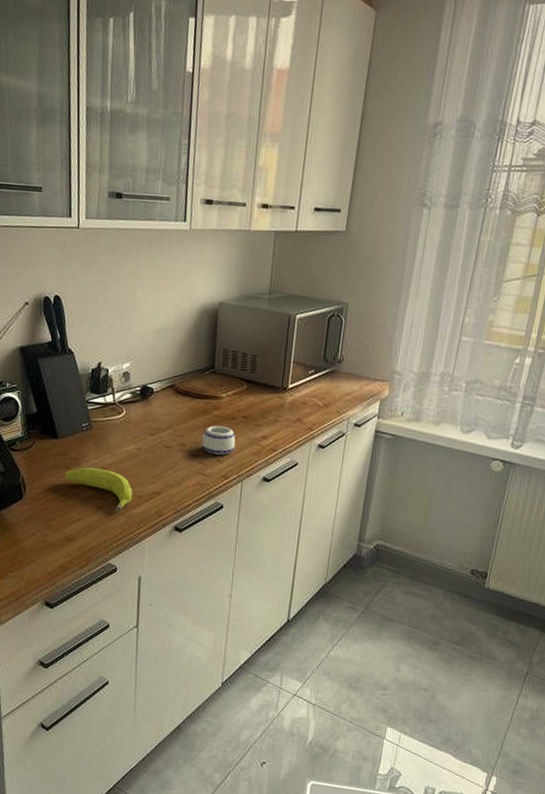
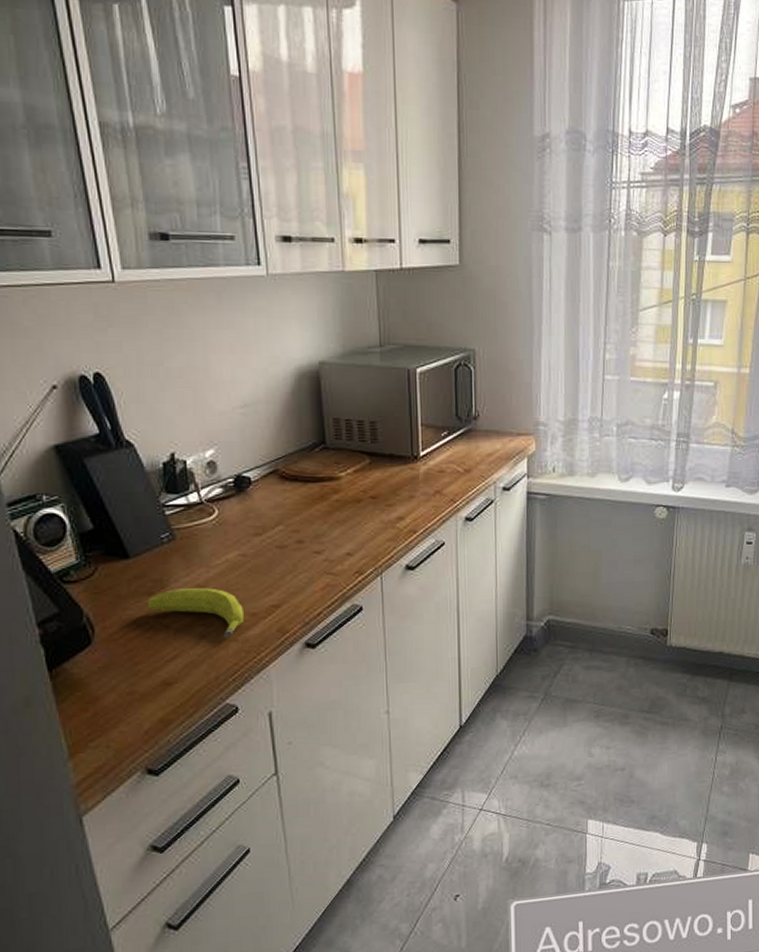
mug: present [201,425,236,455] -> none [323,511,366,547]

